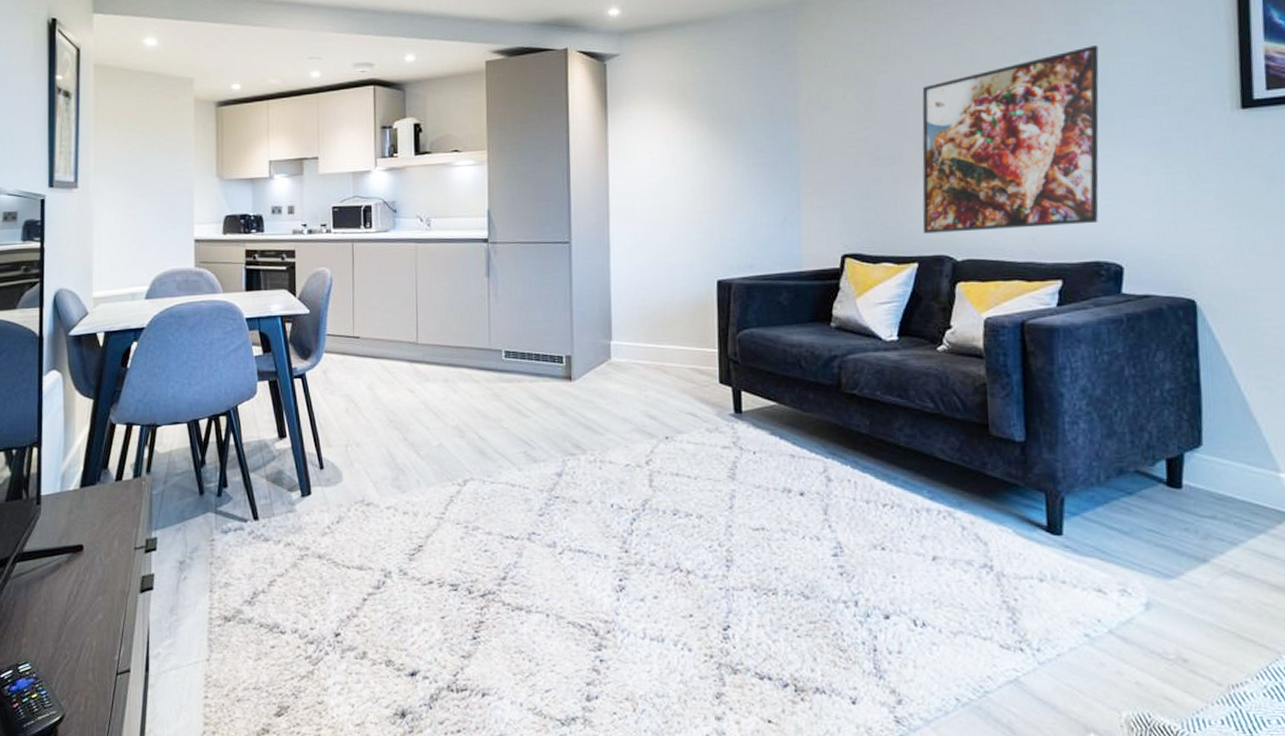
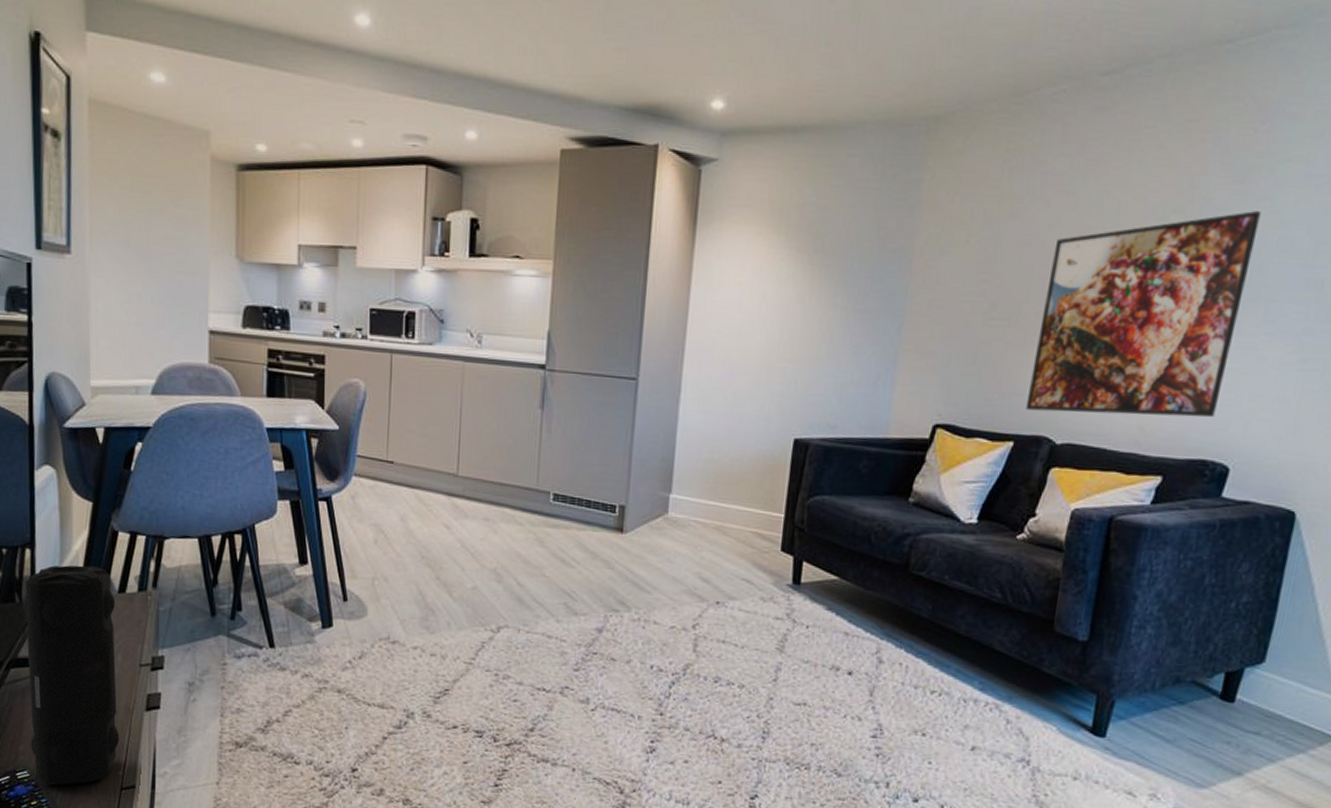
speaker: none [30,458,116,676] -> present [23,565,120,786]

